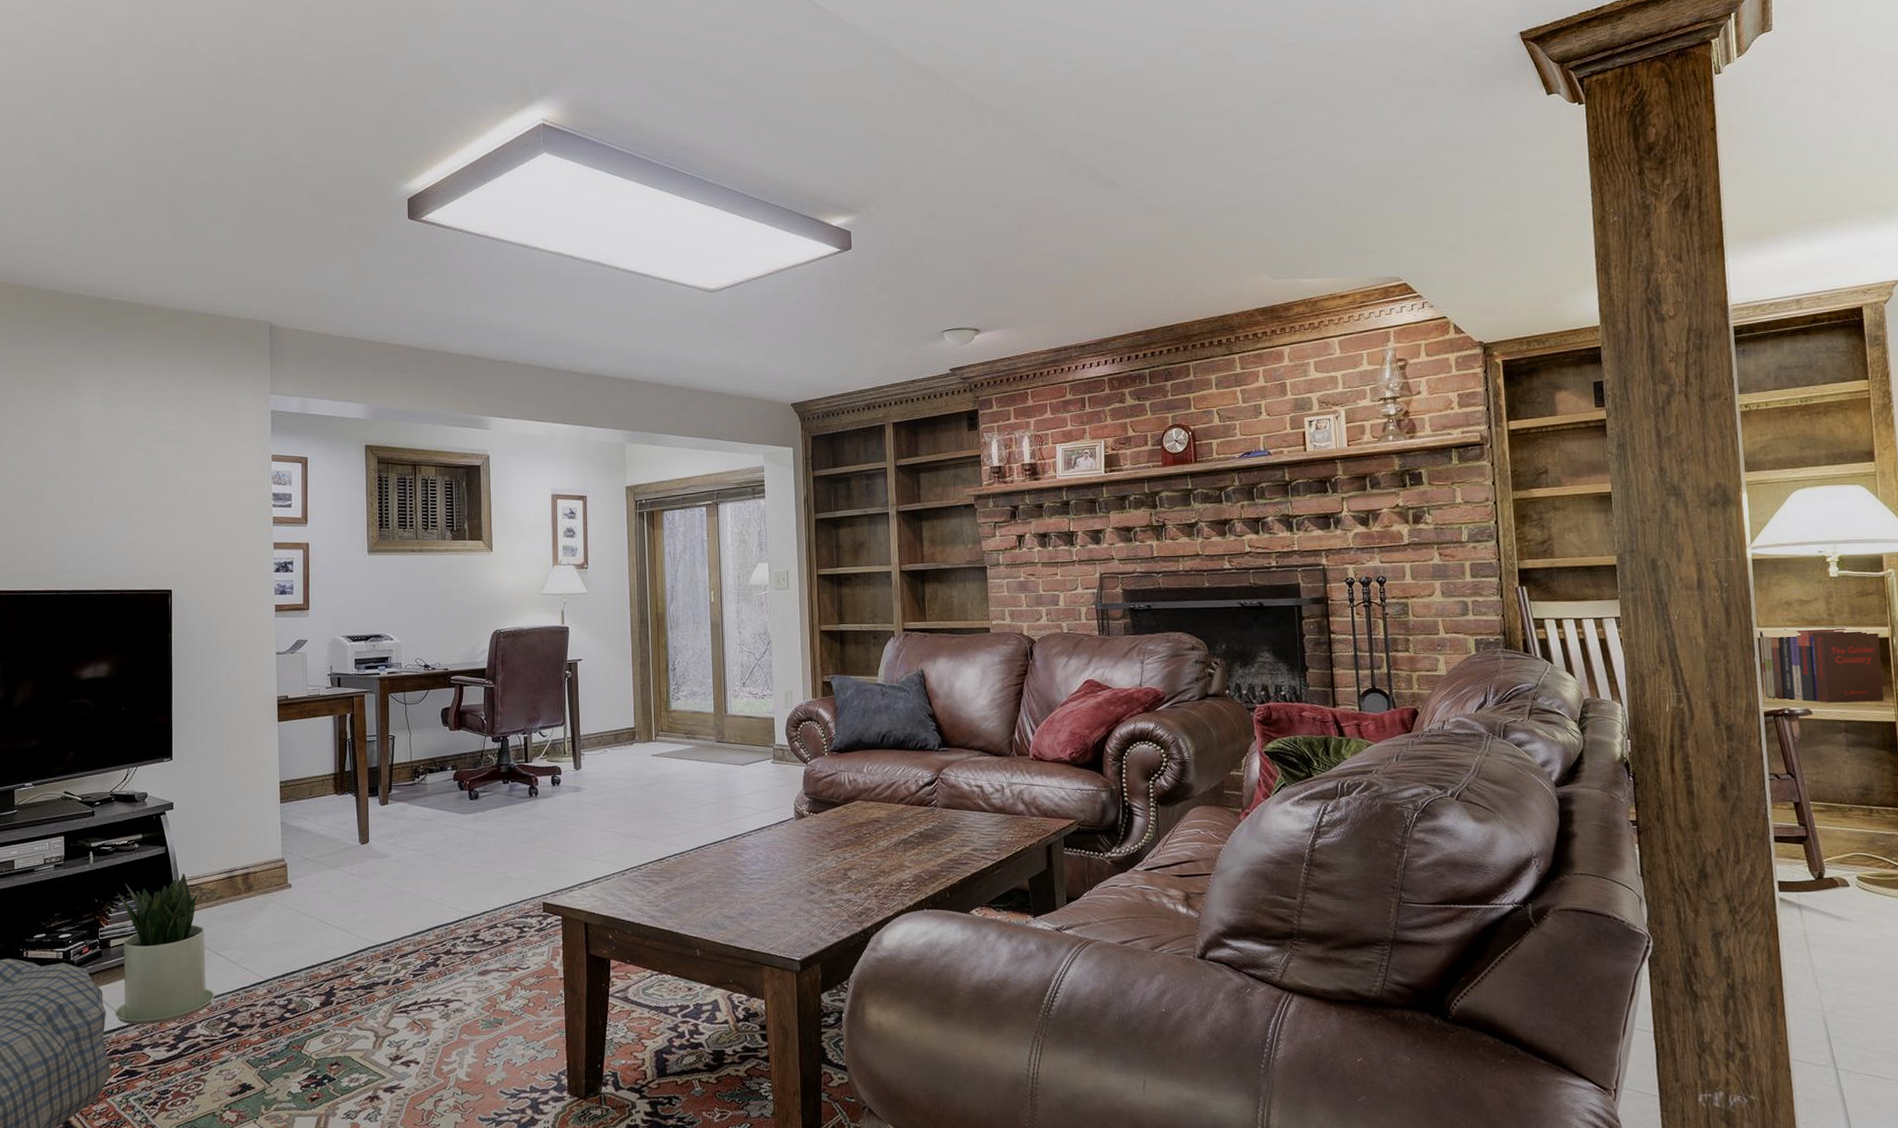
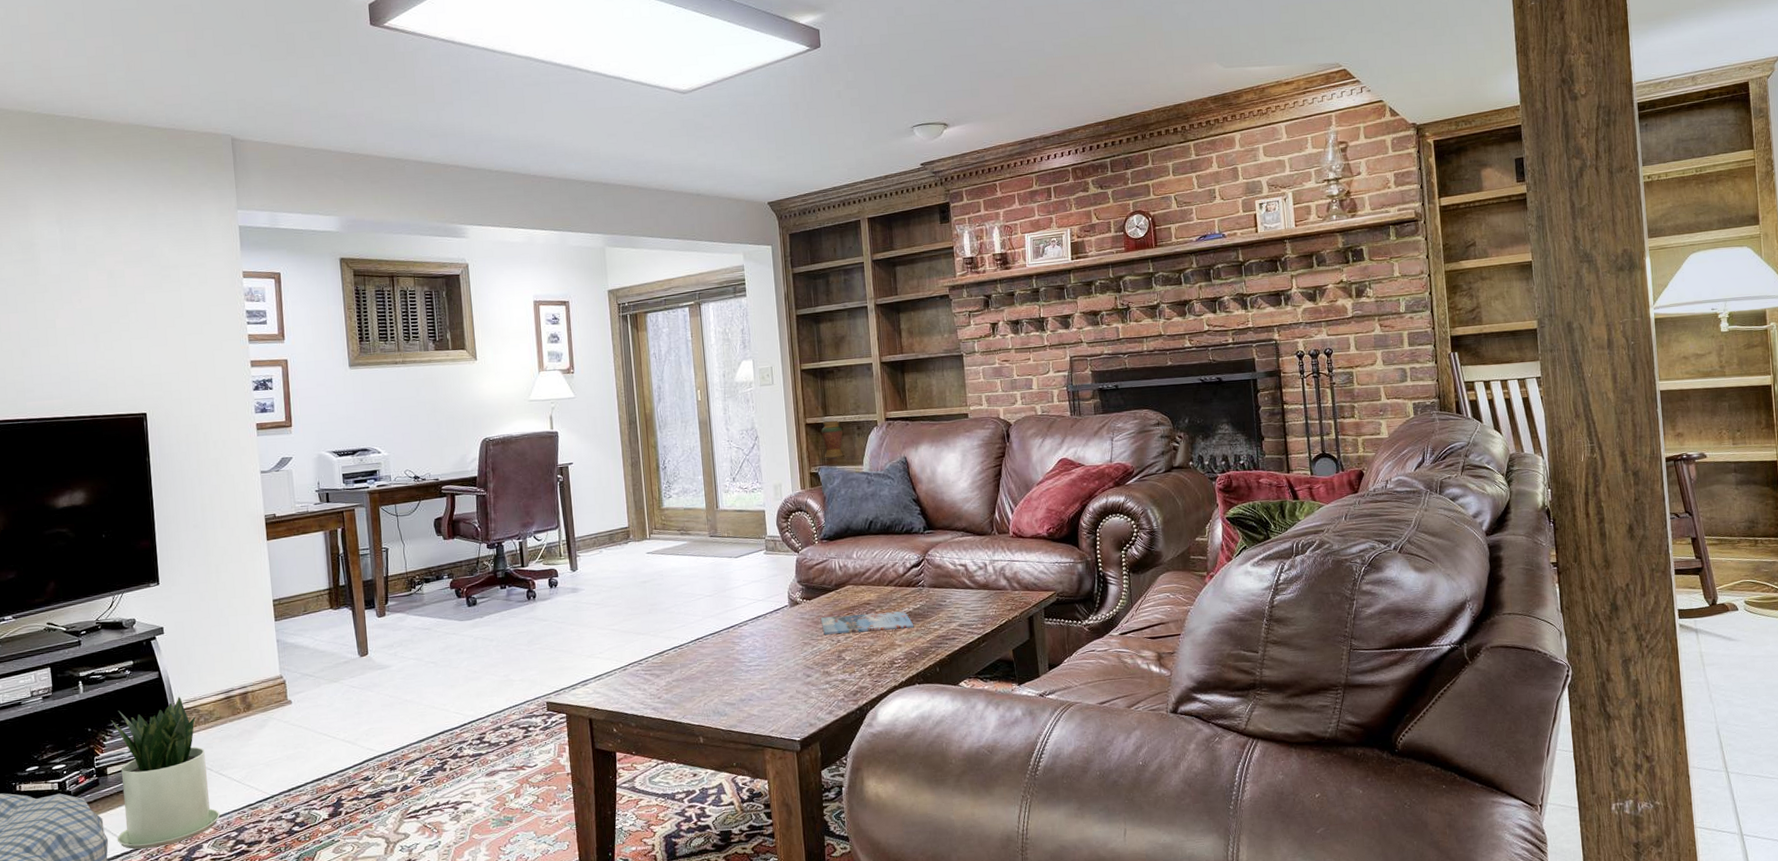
magazine: none [827,831,925,852] -> present [820,611,914,635]
decorative vase: none [835,629,859,667] -> present [821,421,844,458]
books: present [1760,627,1884,703] -> none [1662,377,1767,447]

